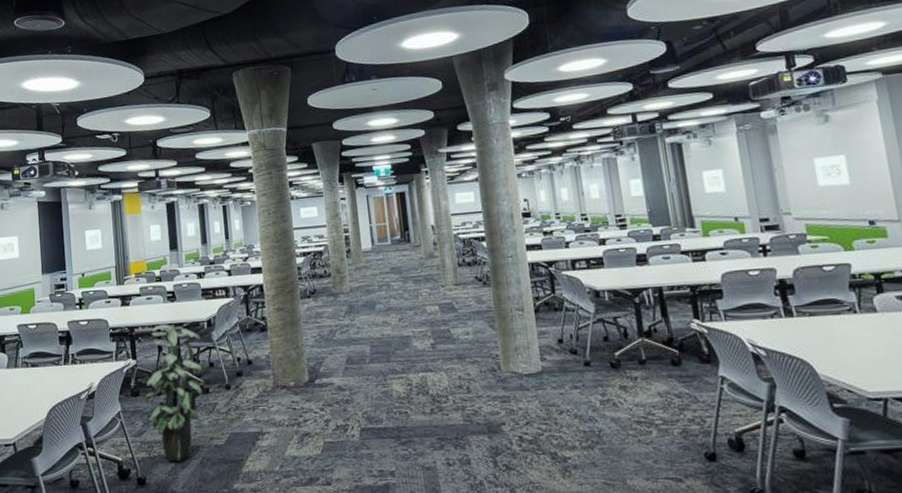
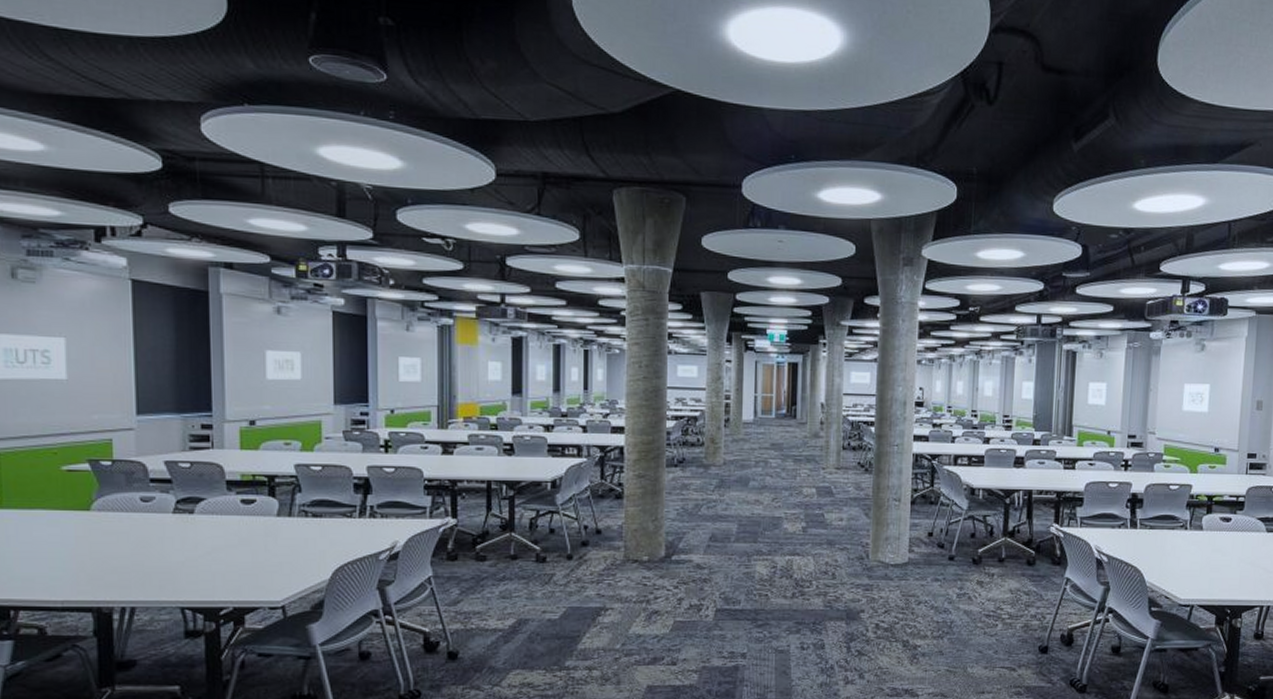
indoor plant: present [137,323,205,462] -> none [456,480,542,635]

